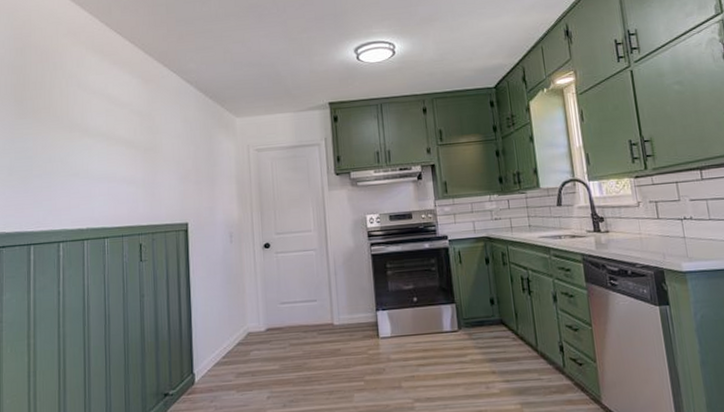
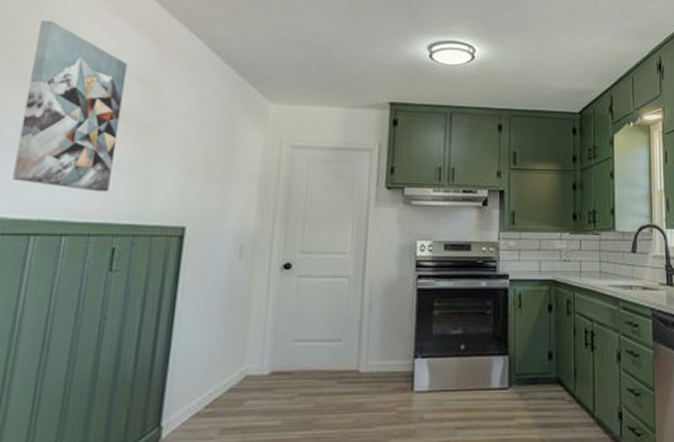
wall art: none [64,78,130,203] -> present [12,20,128,192]

